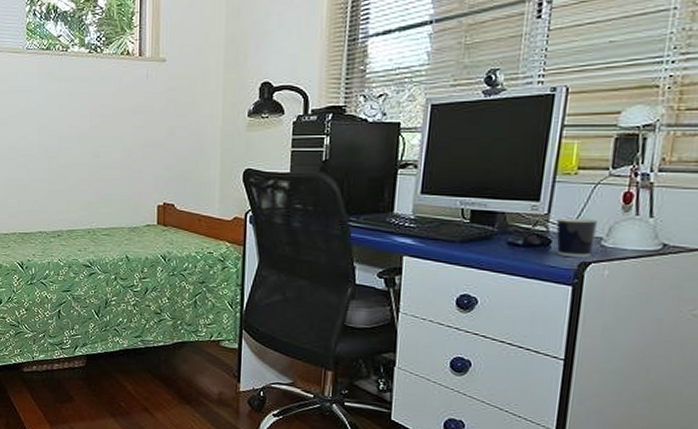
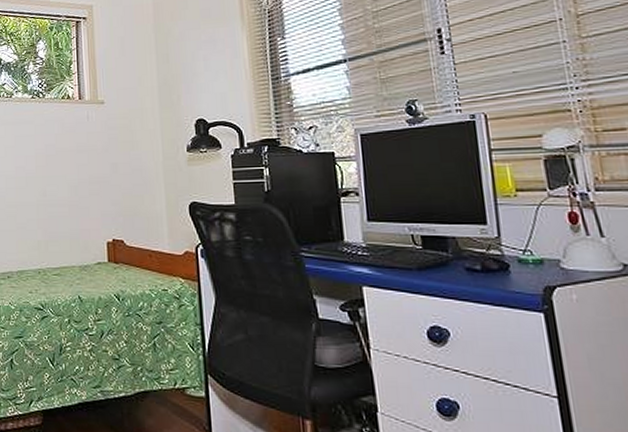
mug: present [556,217,599,258] -> none [508,240,555,282]

